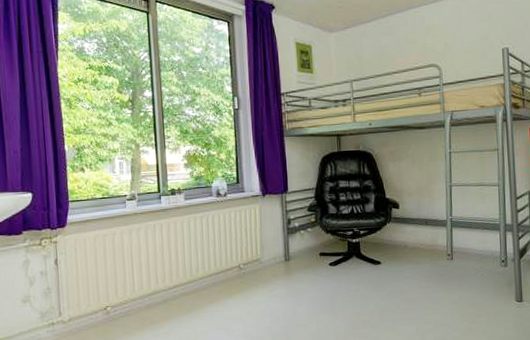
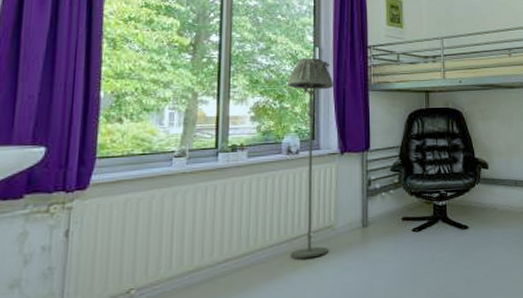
floor lamp: none [211,107,257,287] -> present [286,58,334,259]

